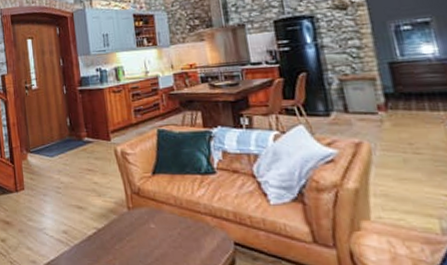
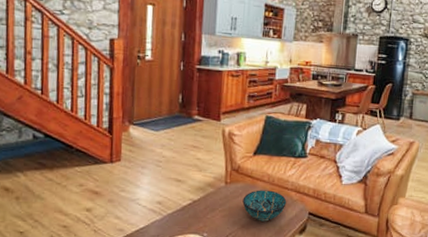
decorative bowl: none [150,215,203,254] -> present [242,190,287,222]

